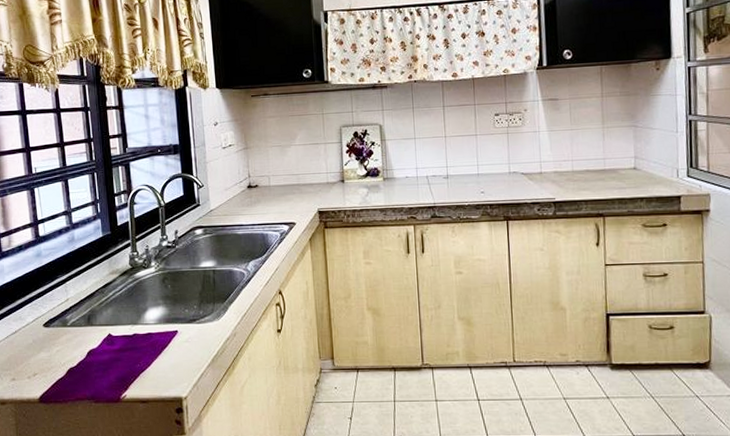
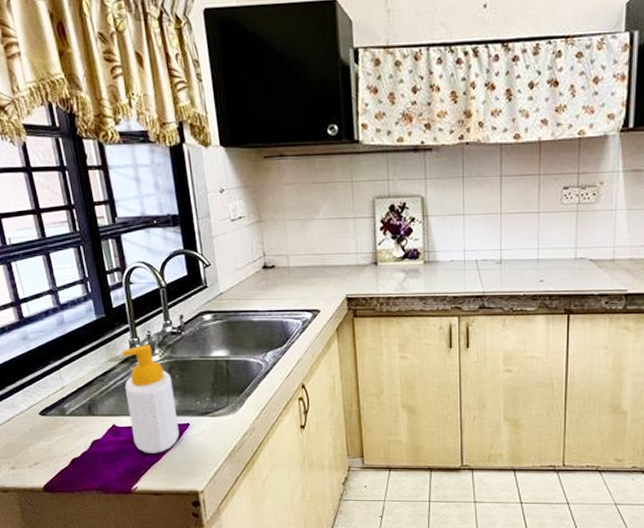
soap bottle: none [122,258,168,361] -> present [122,345,180,453]

